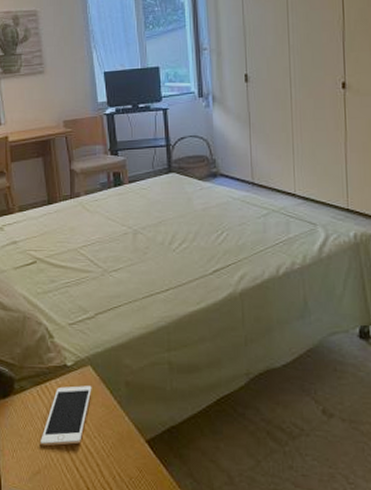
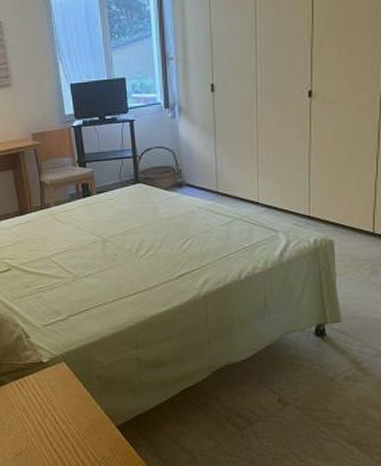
cell phone: present [41,386,92,446] -> none [21,379,67,432]

